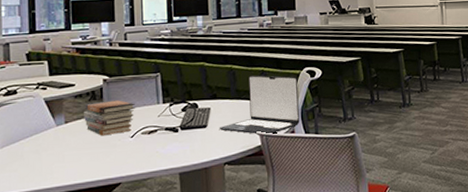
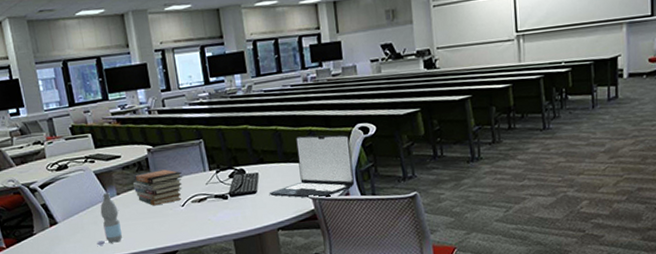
water bottle: none [35,121,65,176] -> present [96,193,123,246]

